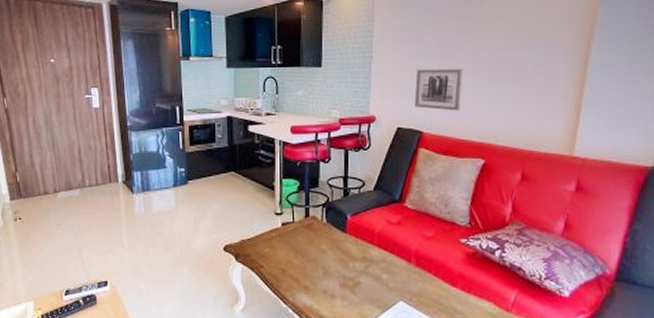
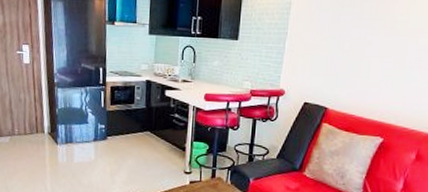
wall art: present [414,68,463,111] -> none [323,48,373,91]

